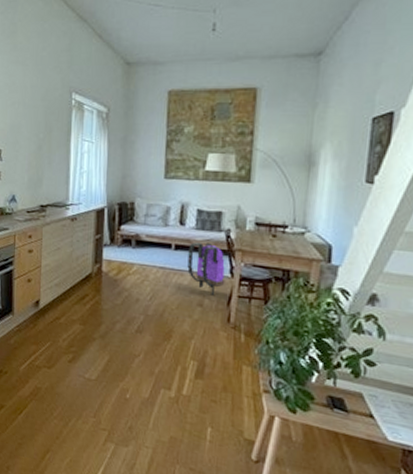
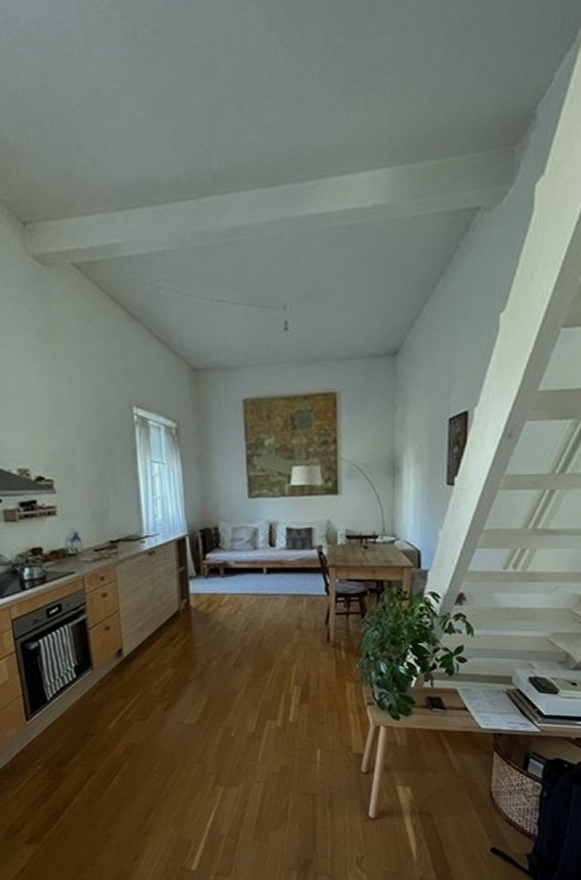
backpack: present [187,242,225,296] -> none [281,562,322,617]

